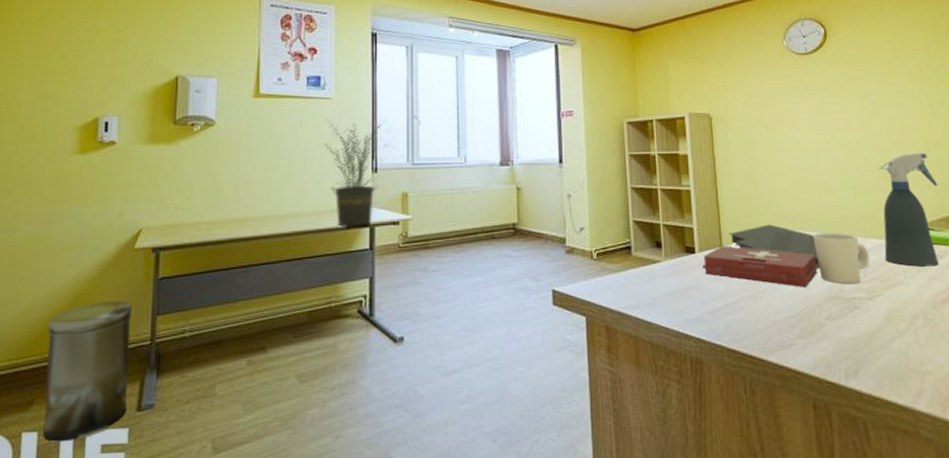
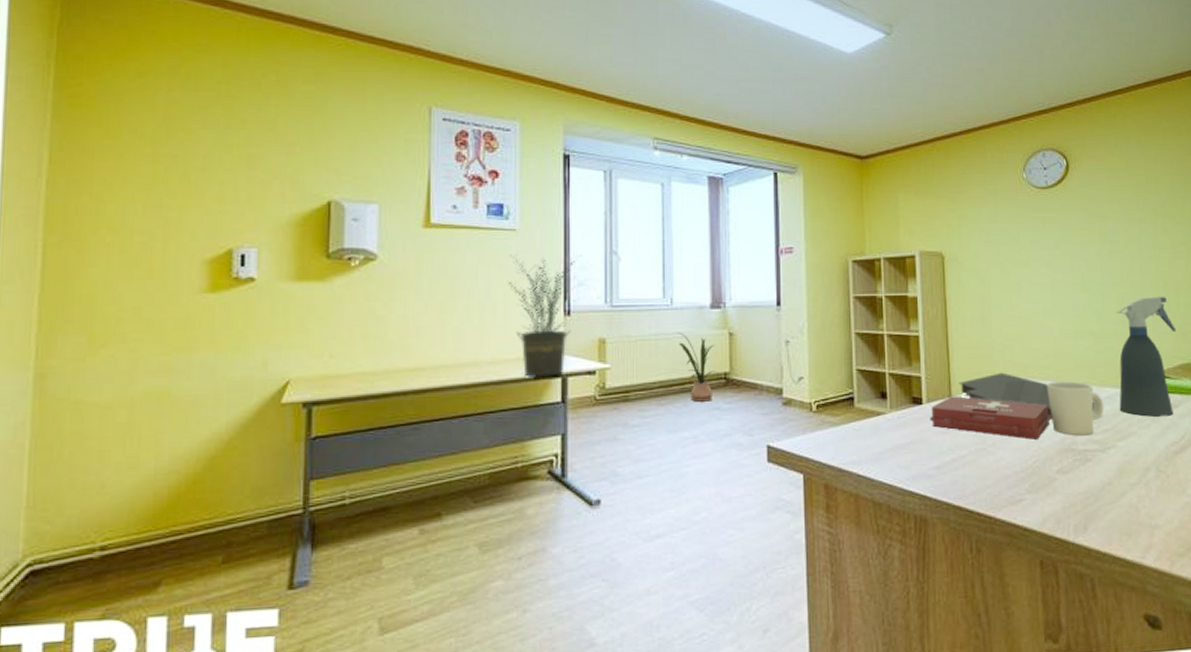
pedal bin: present [43,301,133,442] -> none [174,464,281,628]
house plant: none [470,187,508,250] -> present [677,332,719,402]

